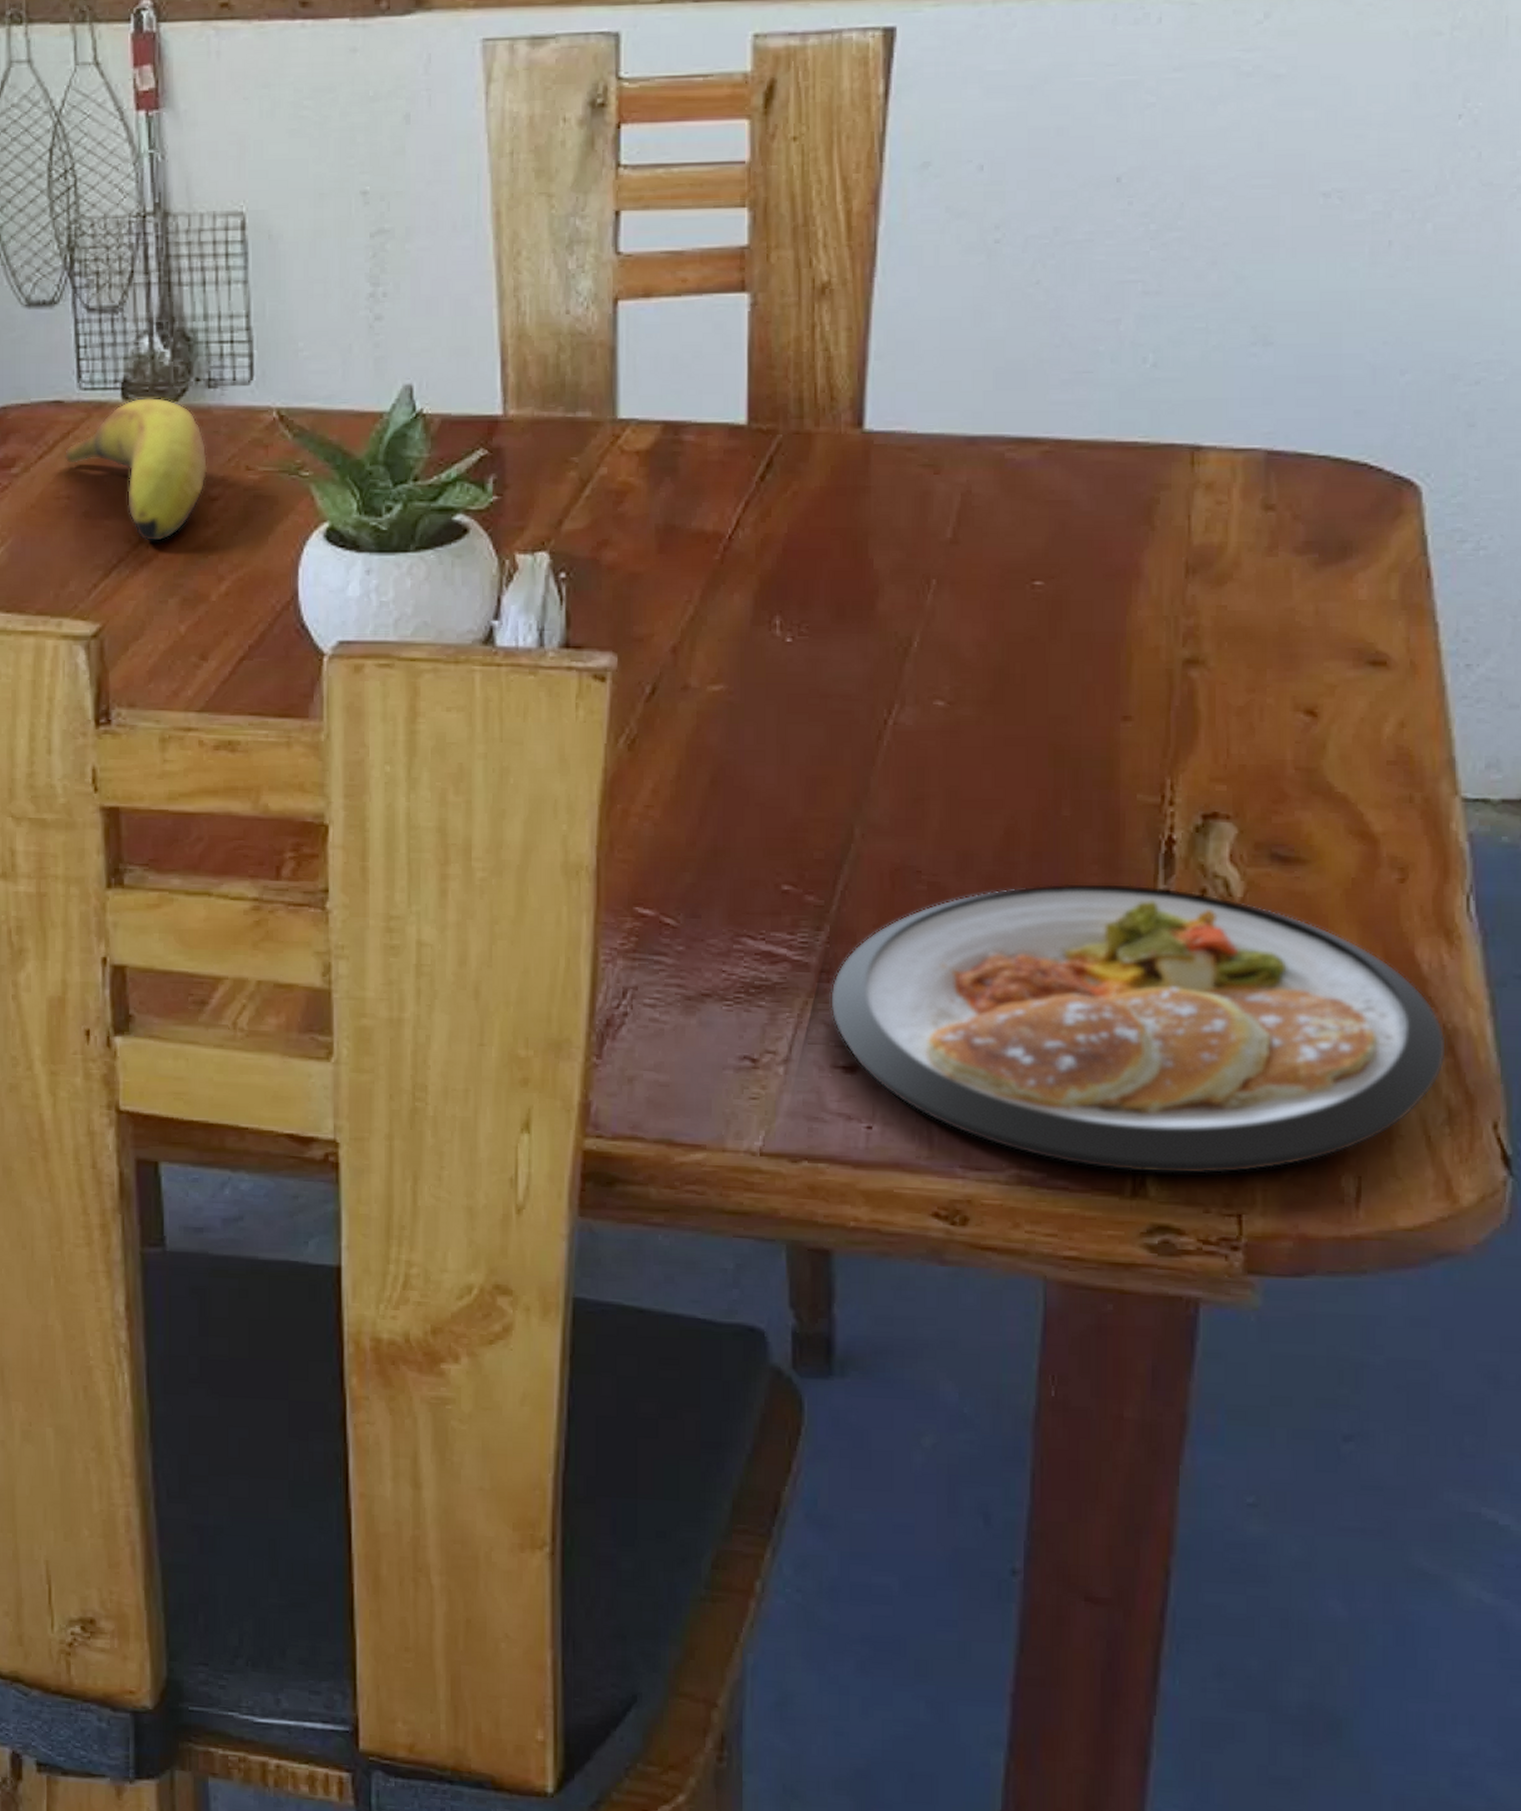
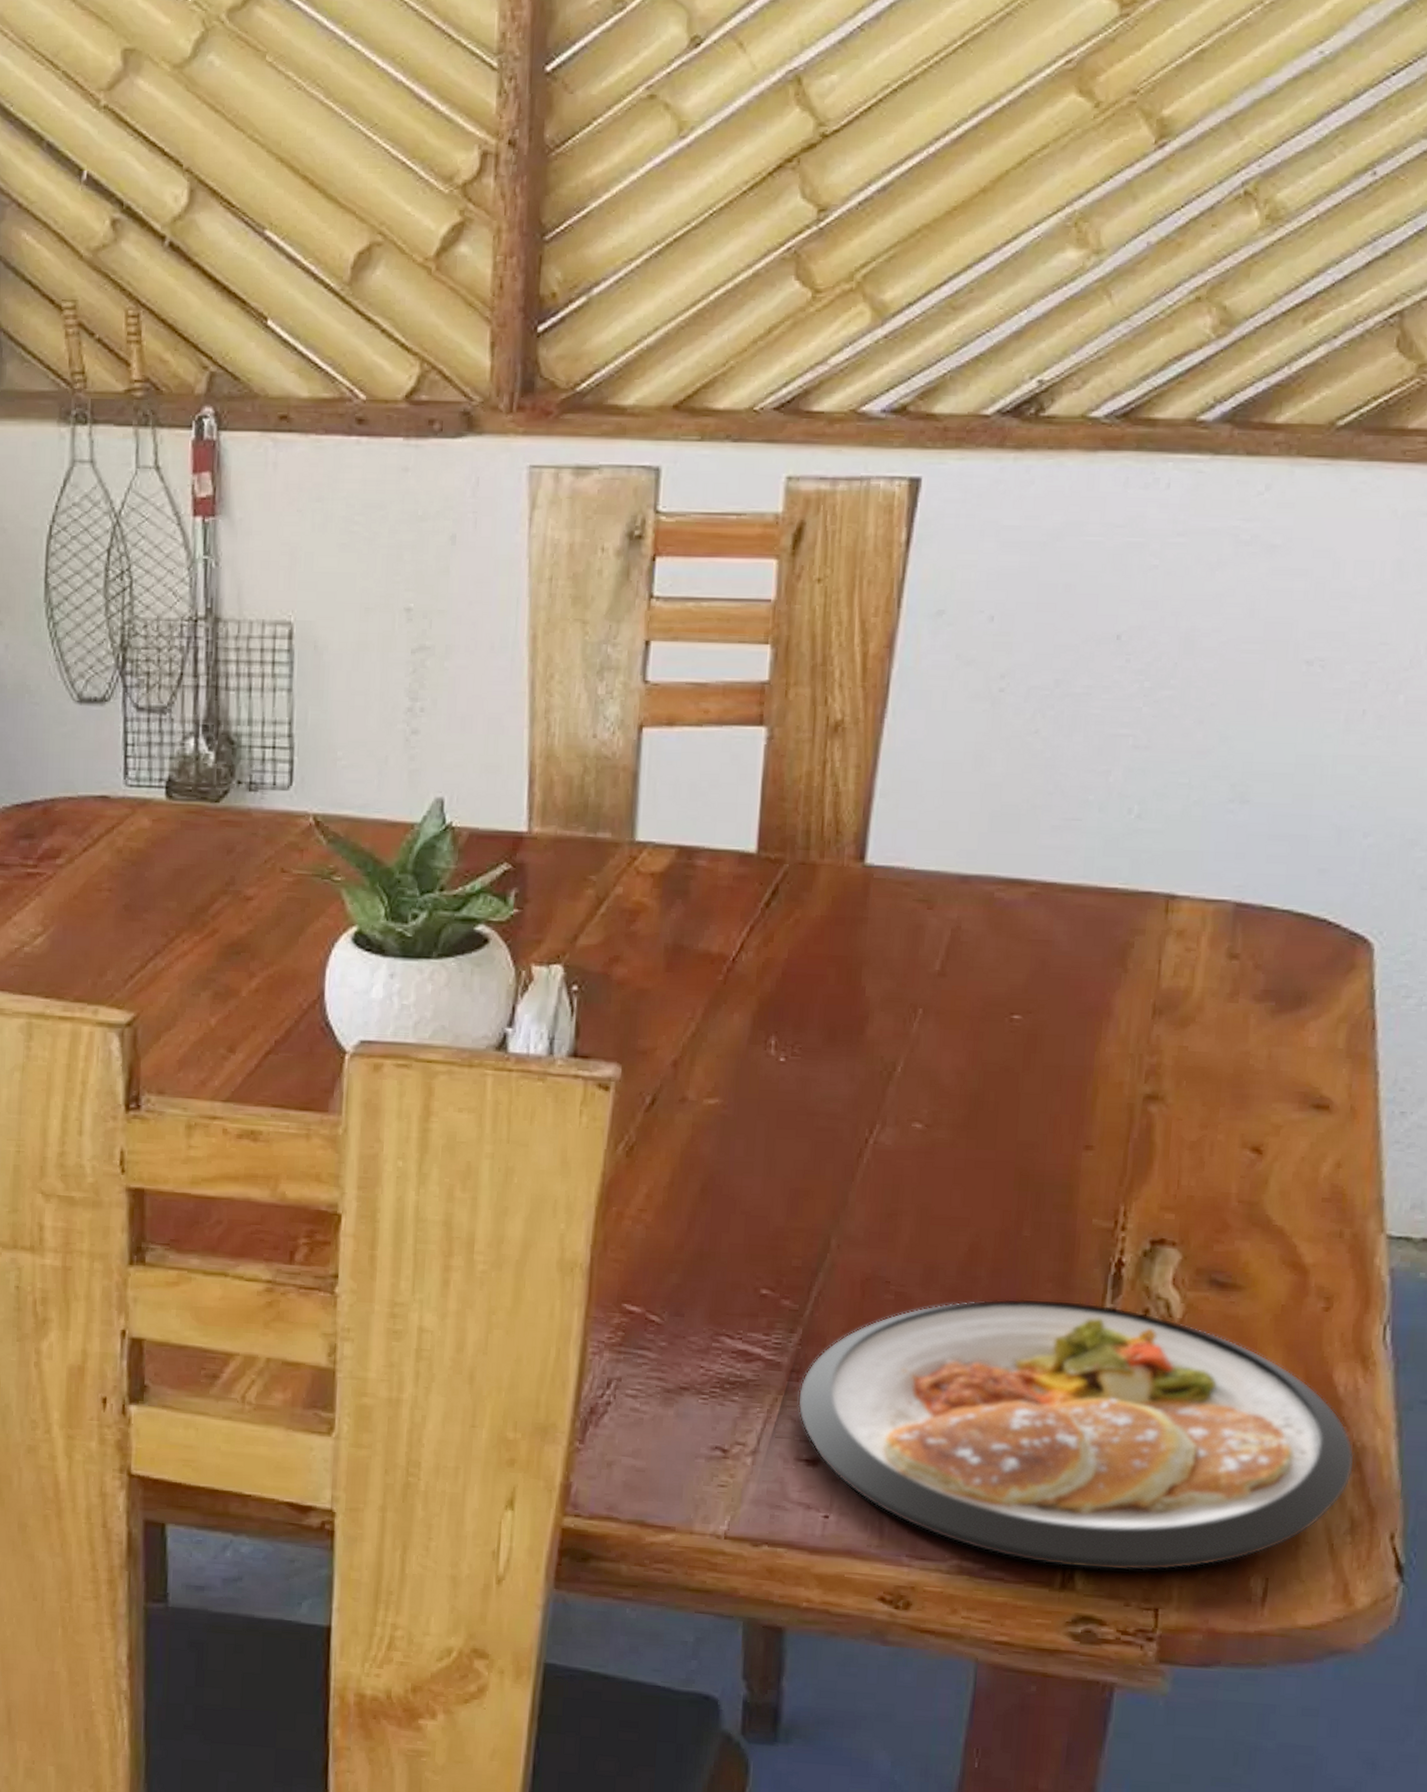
fruit: present [65,397,208,542] -> none [108,796,245,938]

